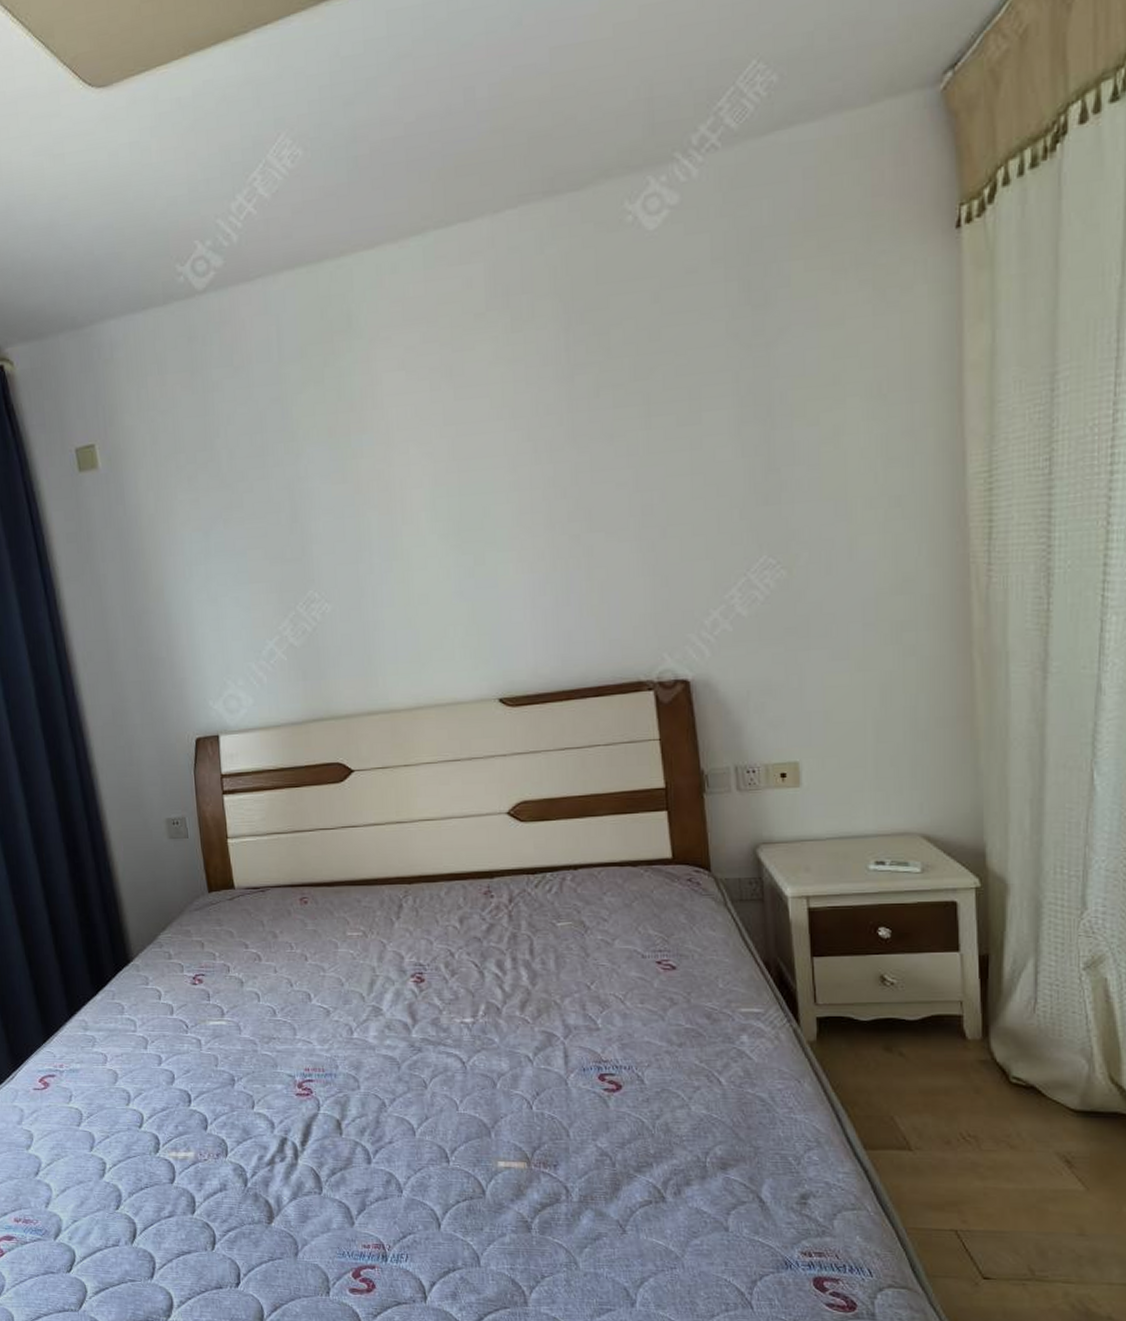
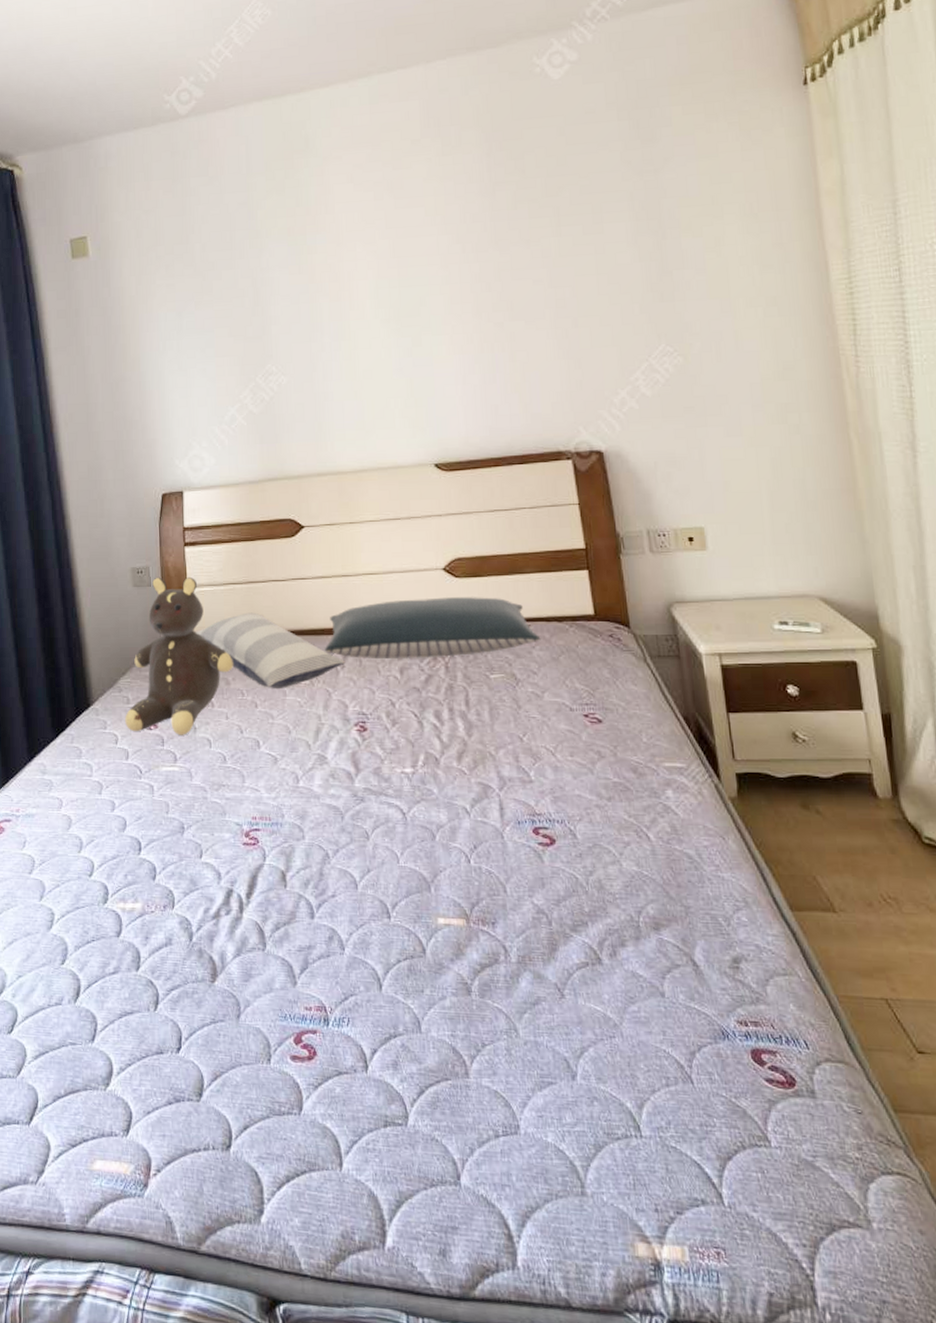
teddy bear: none [167,827,281,990] -> present [125,577,233,735]
pillow: none [239,863,400,942] -> present [196,612,345,690]
pillow: none [378,842,613,909] -> present [325,597,541,658]

